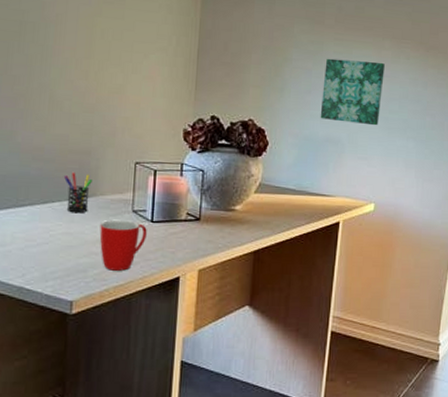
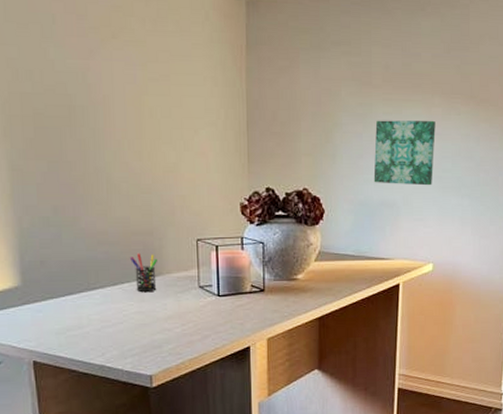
mug: present [99,220,147,271] -> none [170,297,215,345]

